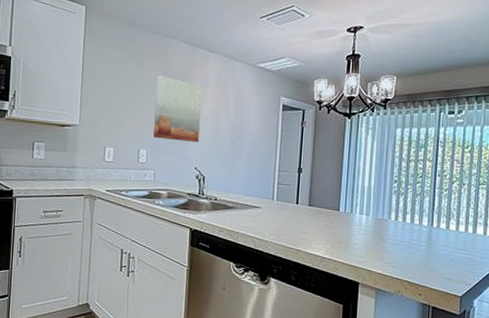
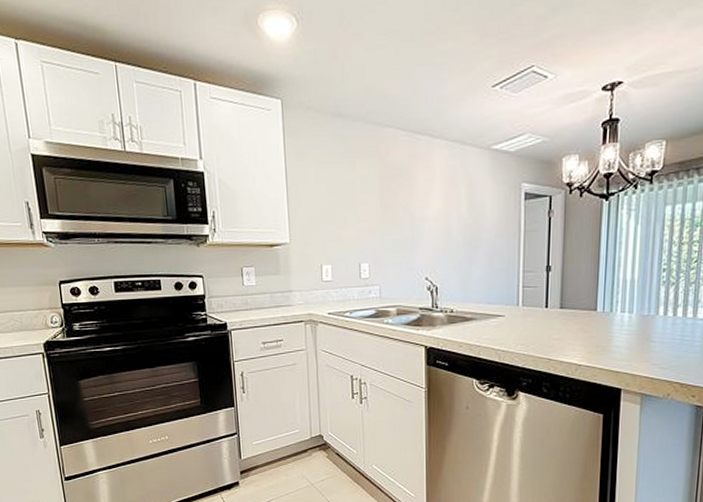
wall art: present [153,75,203,142] -> none [373,173,429,249]

